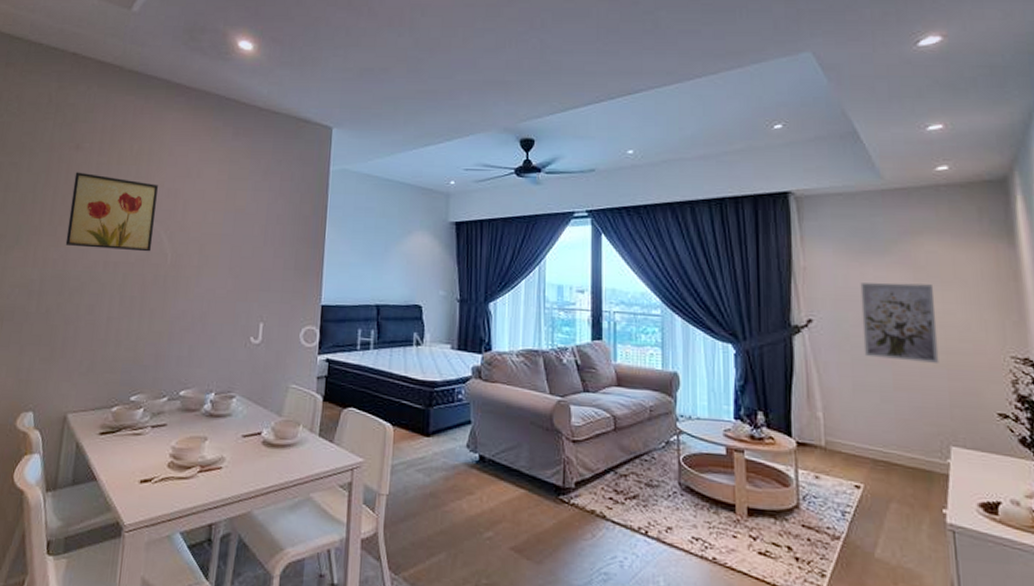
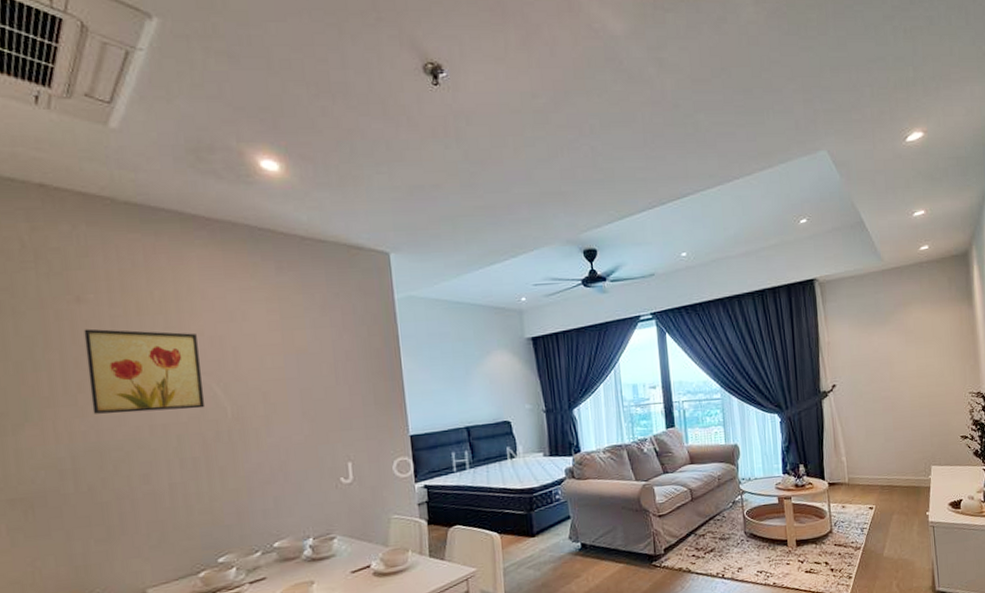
wall art: present [860,282,939,363] -> none [869,344,924,408]

